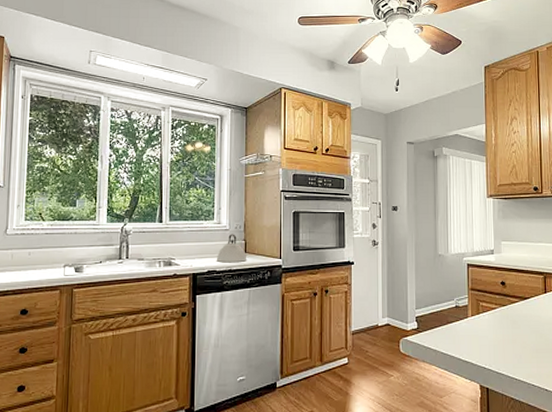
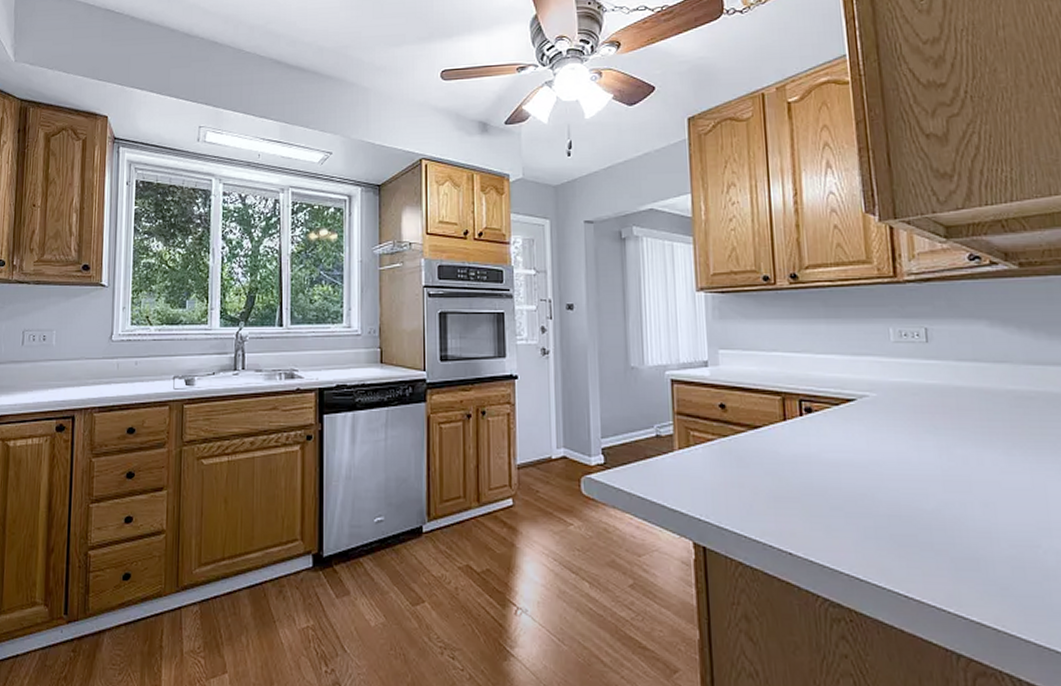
kettle: present [216,234,246,263] -> none [346,340,382,376]

